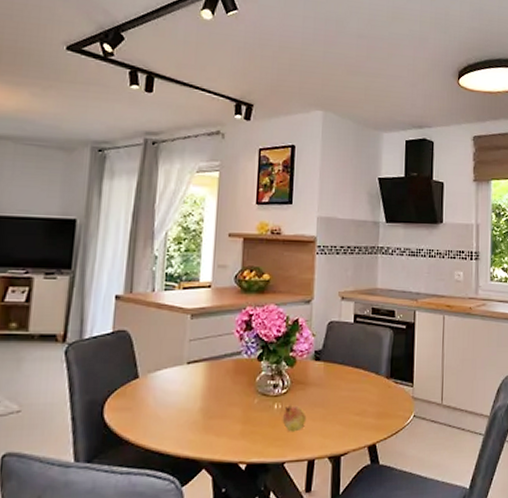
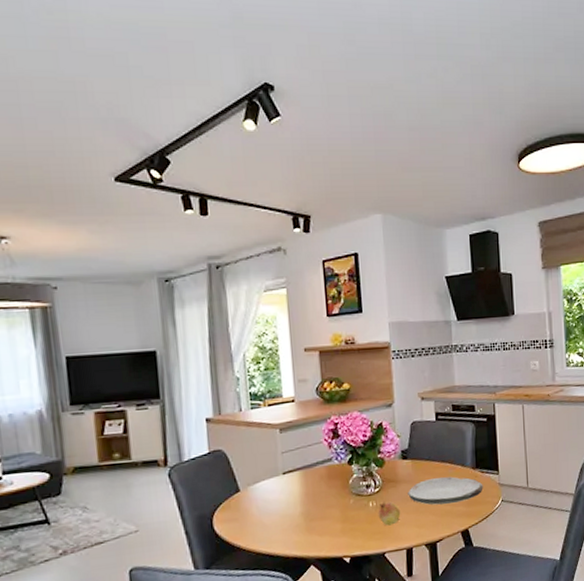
plate: none [316,383,396,415] -> present [408,476,483,505]

